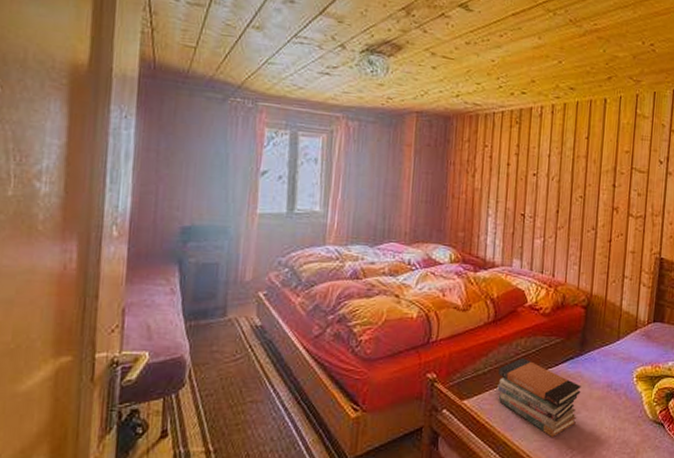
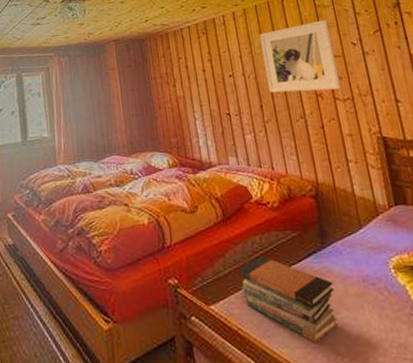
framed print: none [569,131,643,206] -> present [260,19,341,93]

